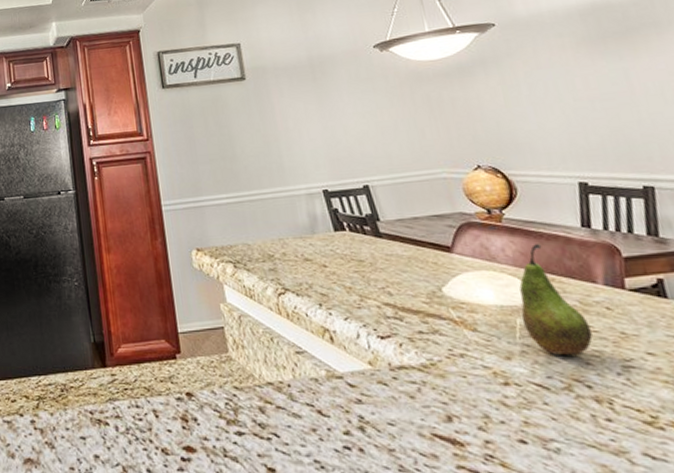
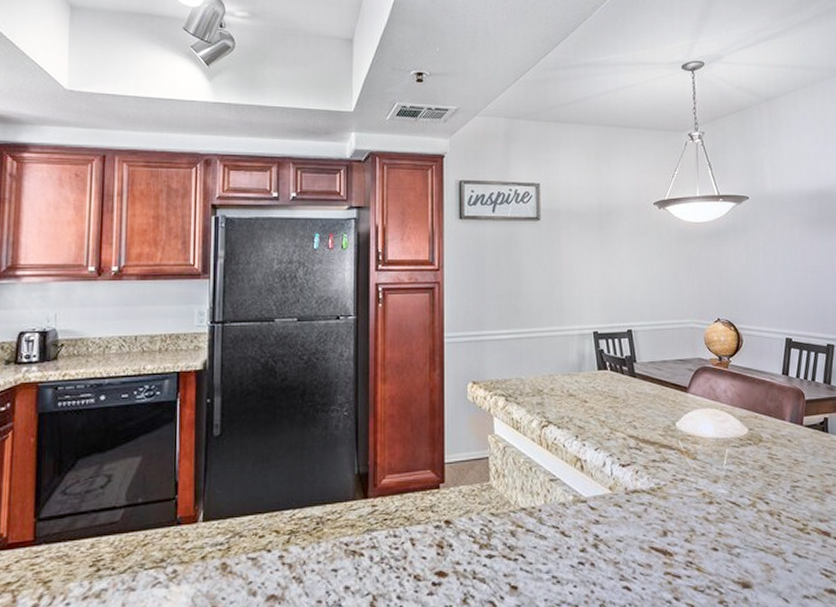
fruit: present [519,244,593,356] -> none [729,387,775,479]

